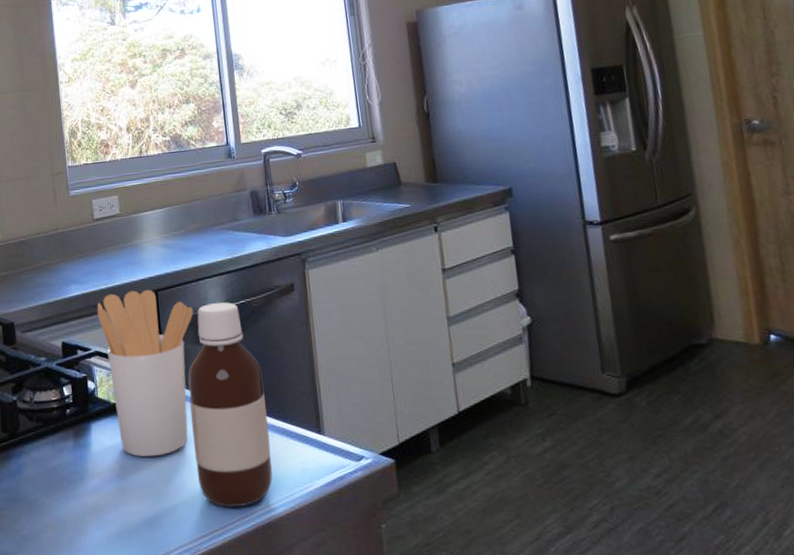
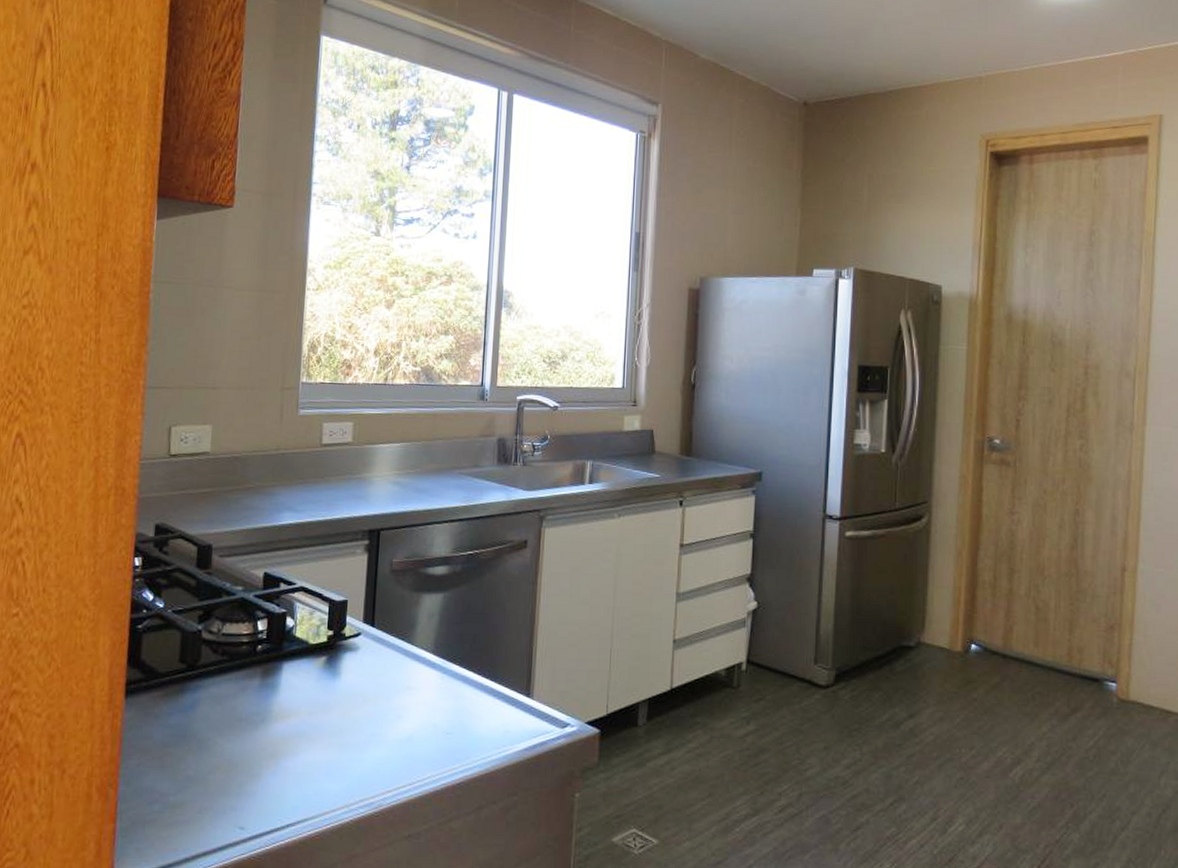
utensil holder: present [97,289,193,457] -> none [309,526,416,705]
bottle: present [188,302,273,507] -> none [391,550,479,764]

